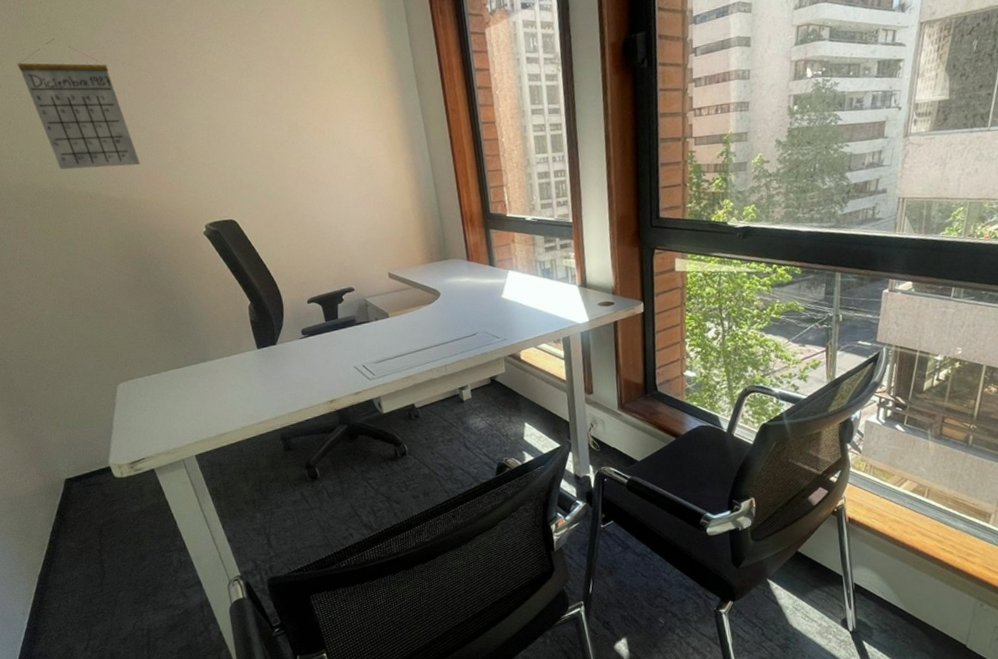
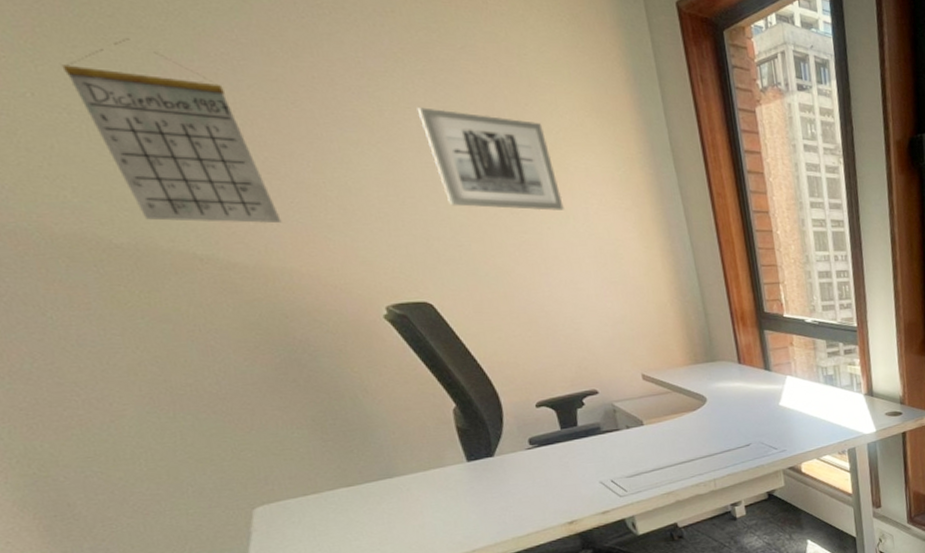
wall art: none [229,63,332,141] -> present [416,107,564,211]

